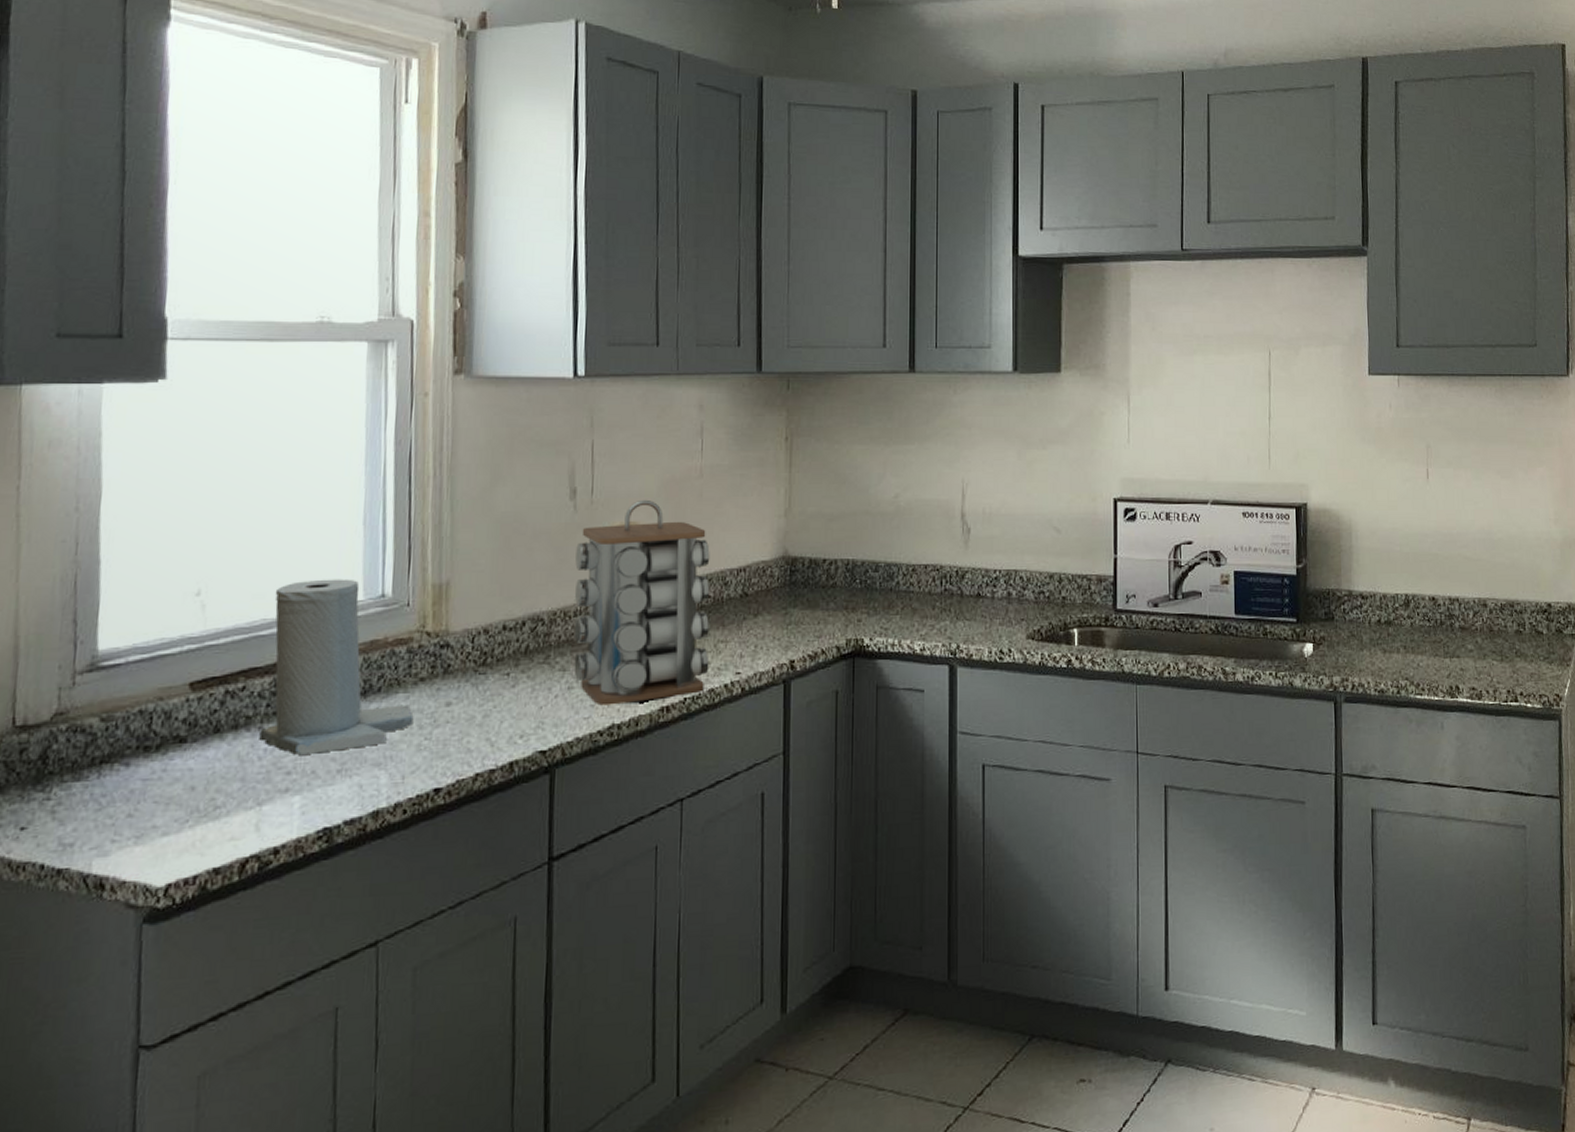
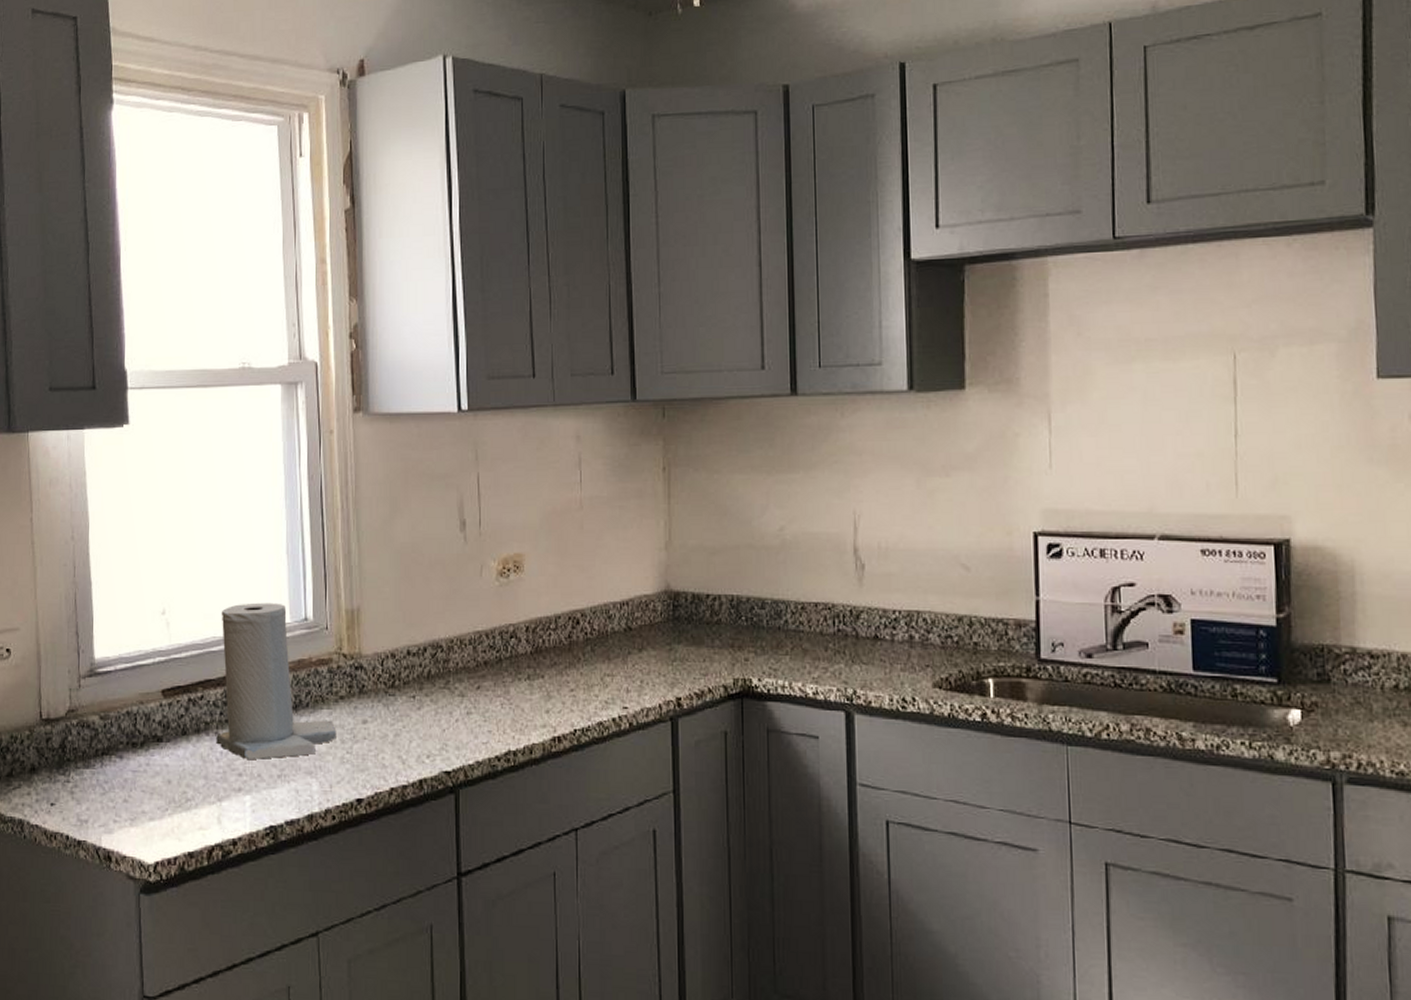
spice rack: present [573,499,710,706] -> none [468,531,597,732]

